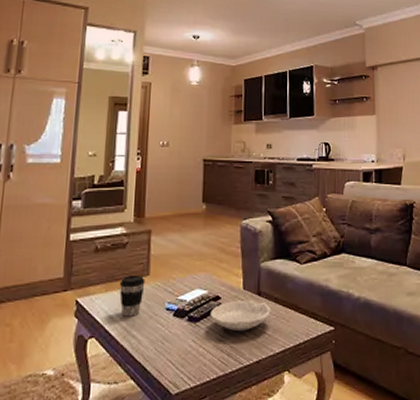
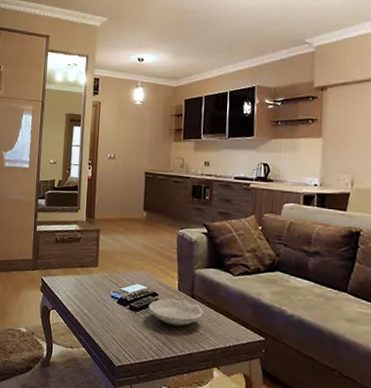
coffee cup: present [119,274,145,317] -> none [74,264,95,298]

